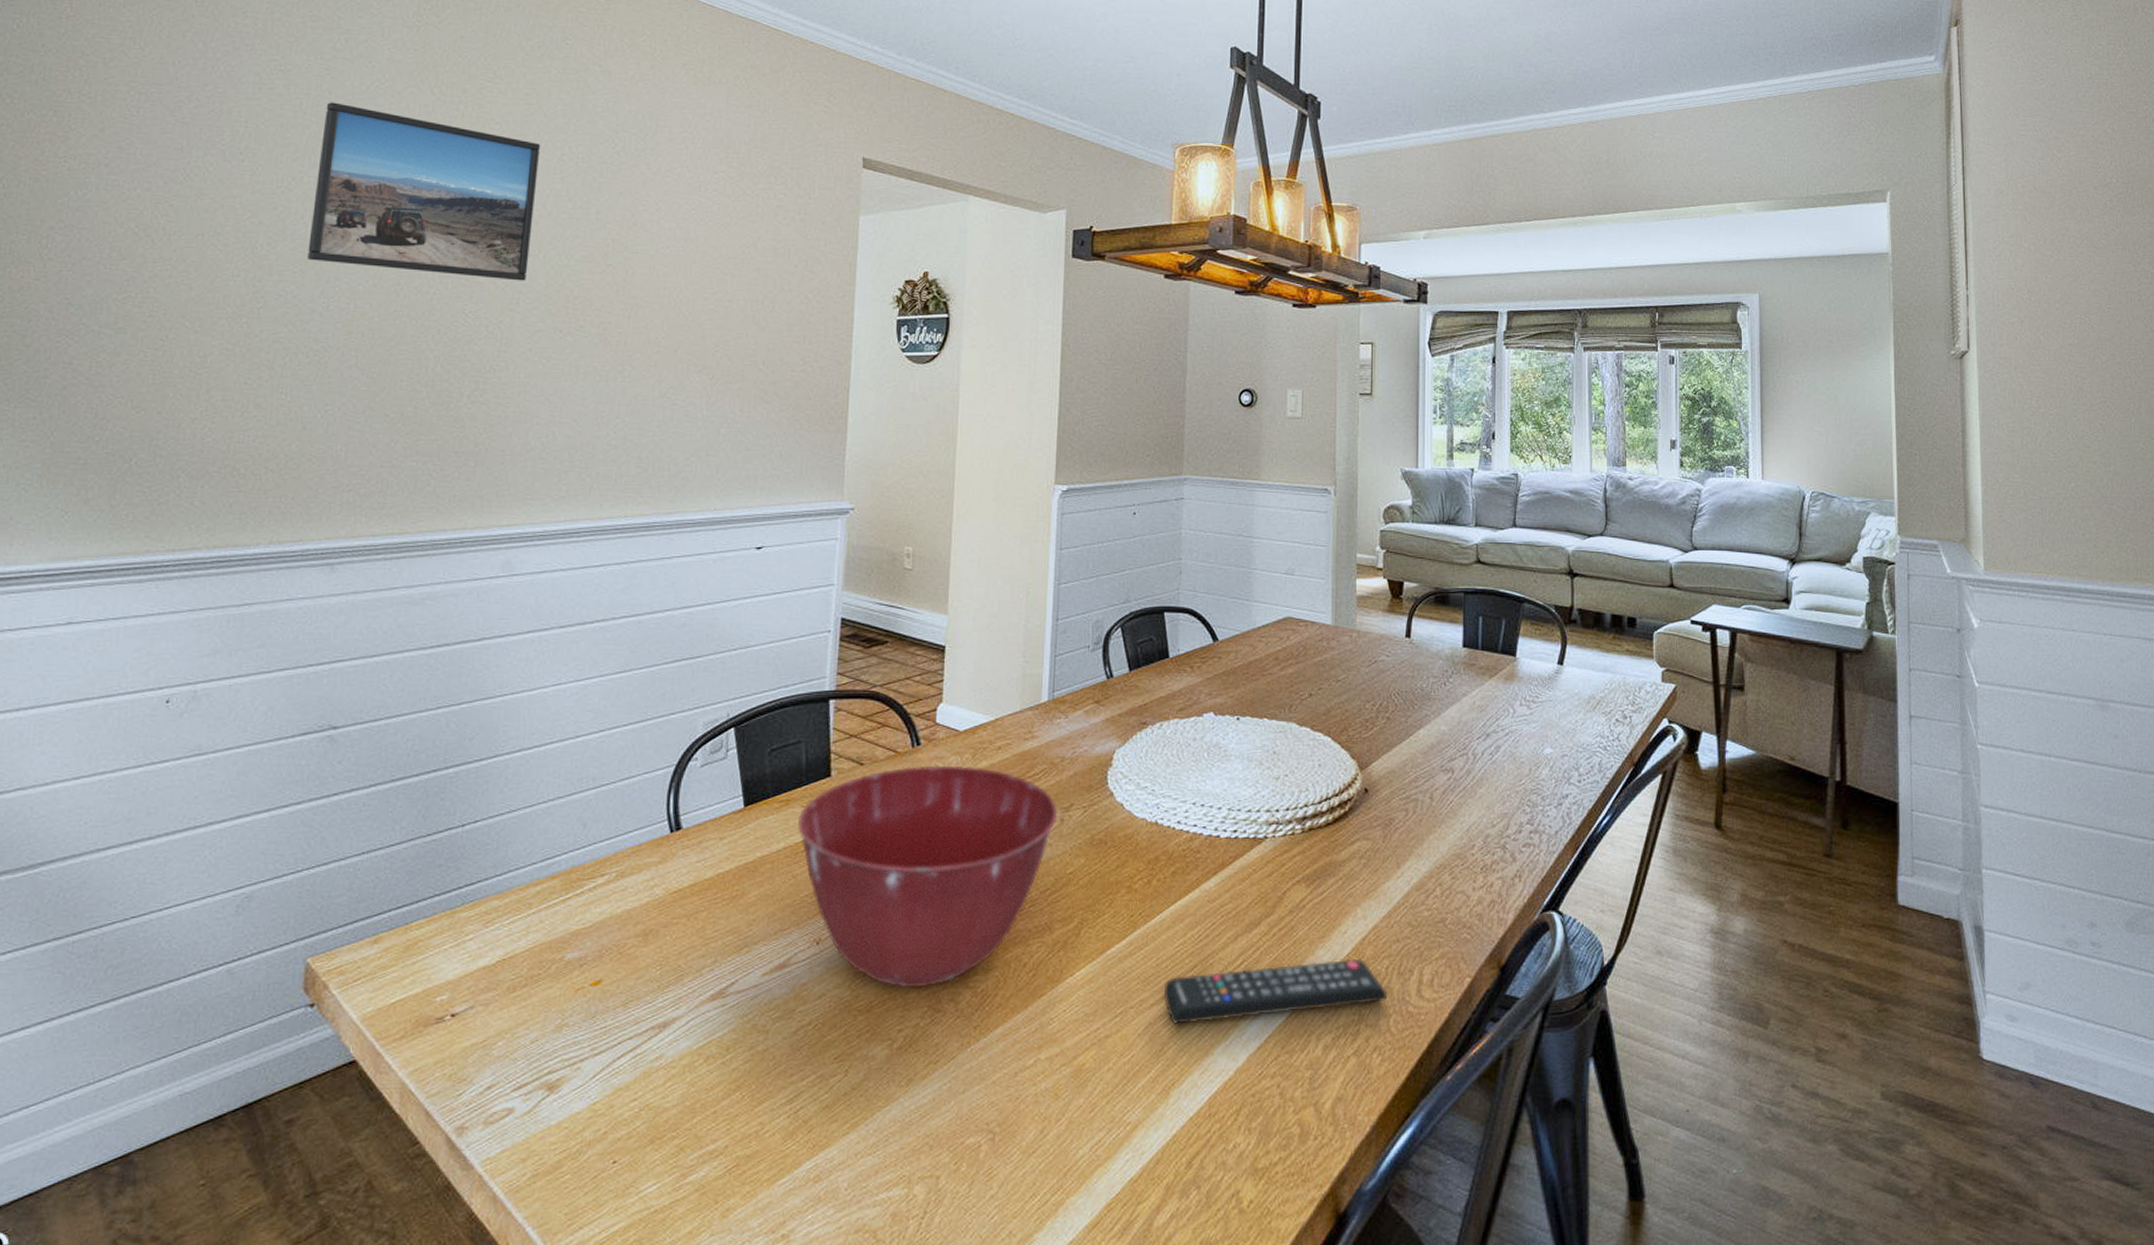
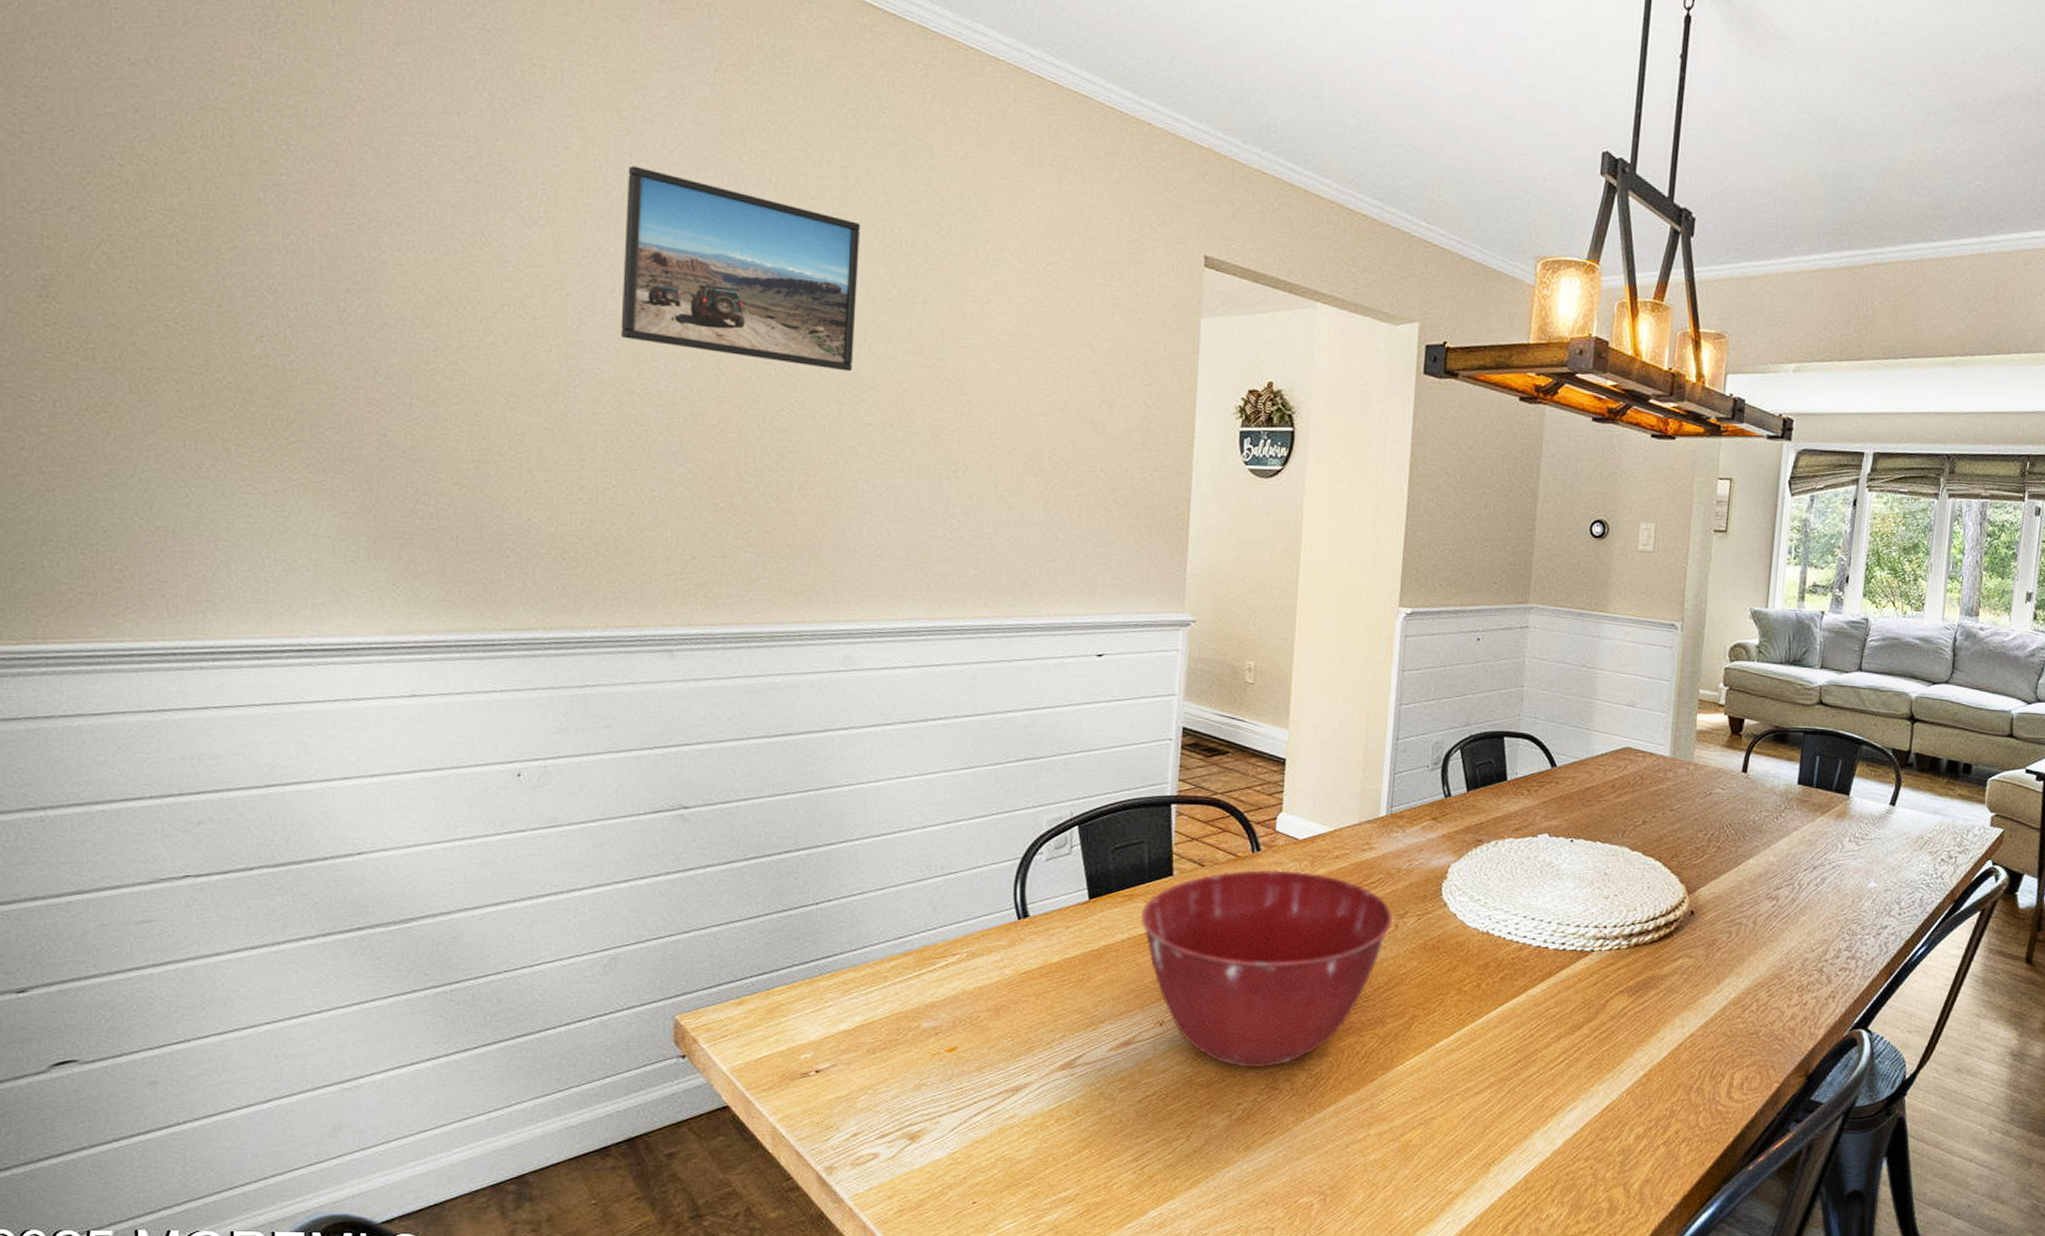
remote control: present [1164,958,1388,1024] -> none [1488,1062,1699,1111]

